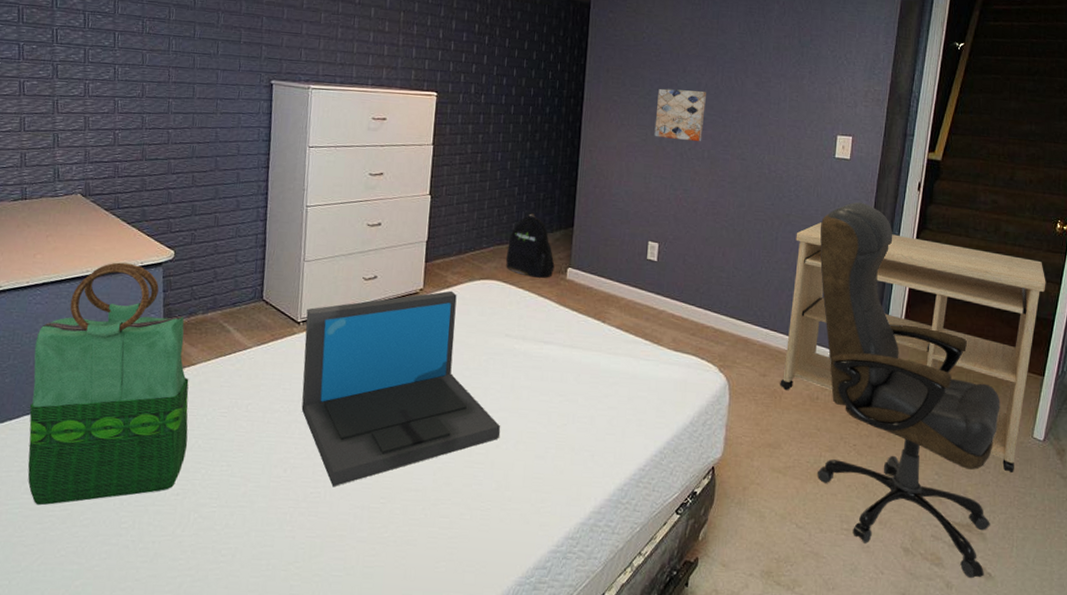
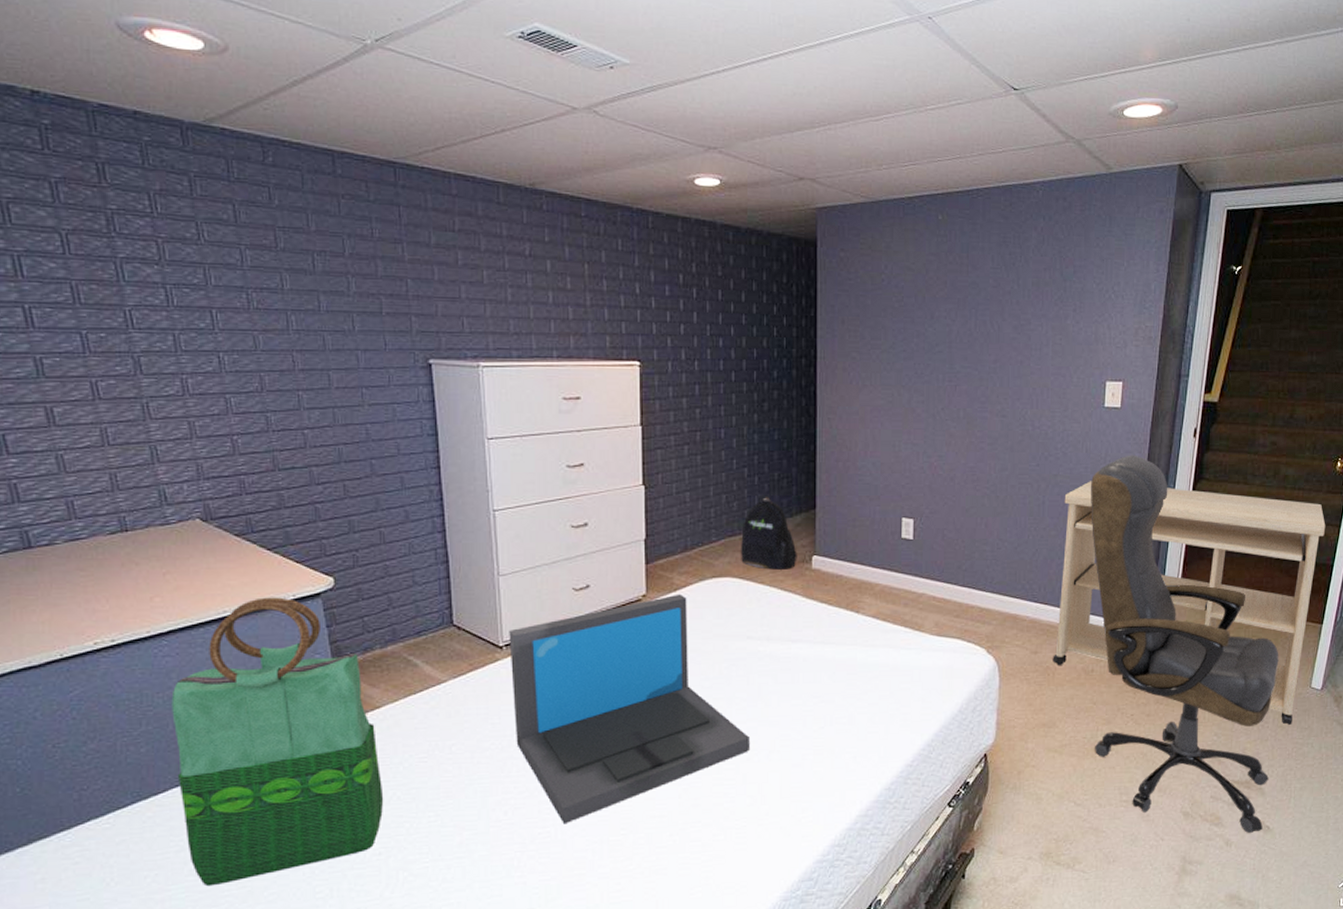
wall art: present [654,88,706,142] -> none [901,339,958,400]

